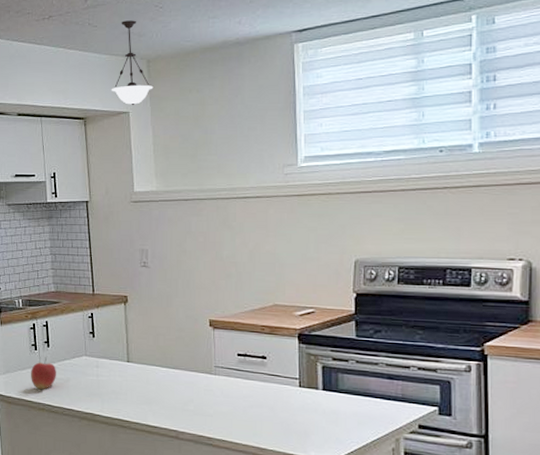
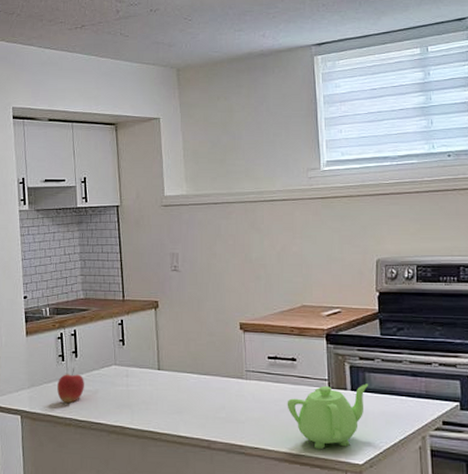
pendant light: present [111,20,154,106] -> none [142,31,183,112]
teapot: none [256,384,342,446] -> present [287,384,369,450]

